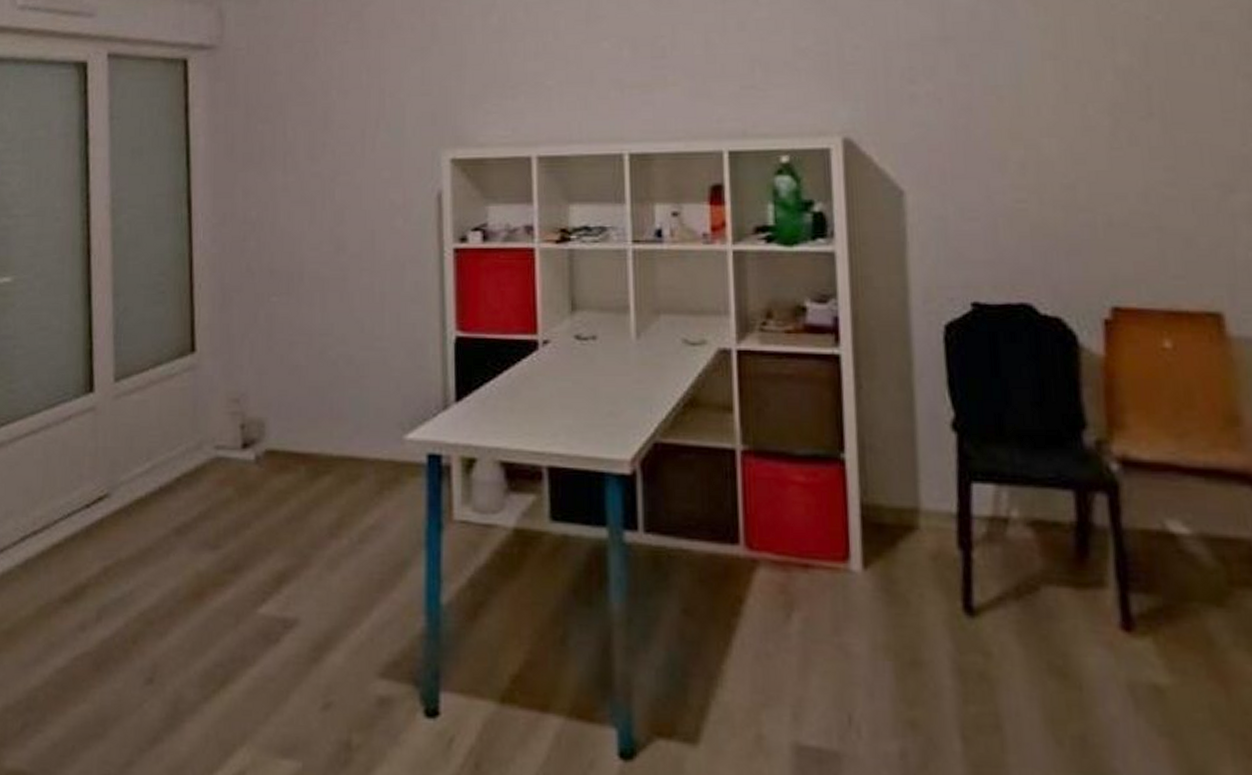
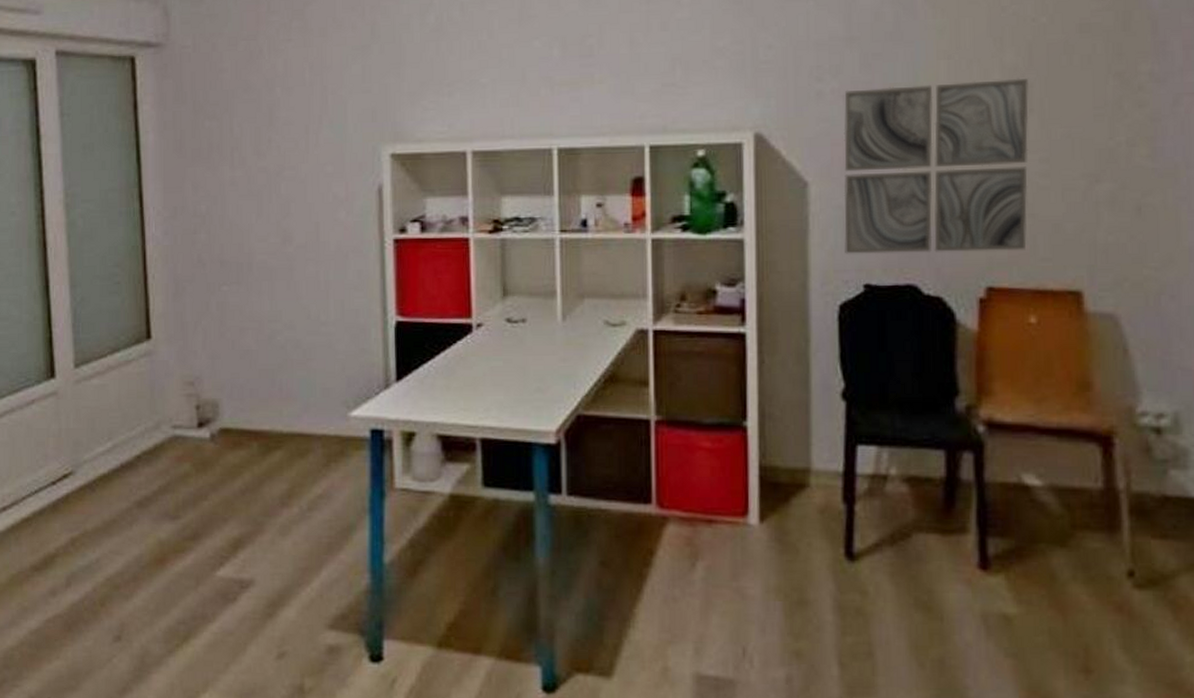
wall art: none [941,79,1155,269] -> present [843,78,1029,254]

